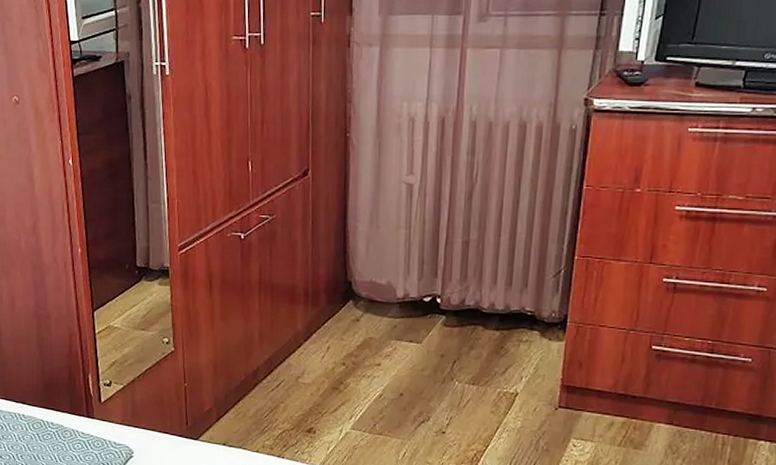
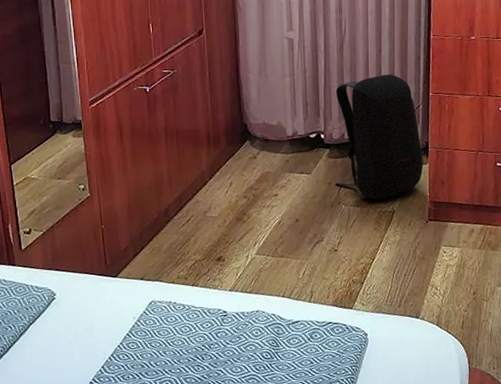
backpack: none [448,231,559,379] -> present [334,74,423,201]

